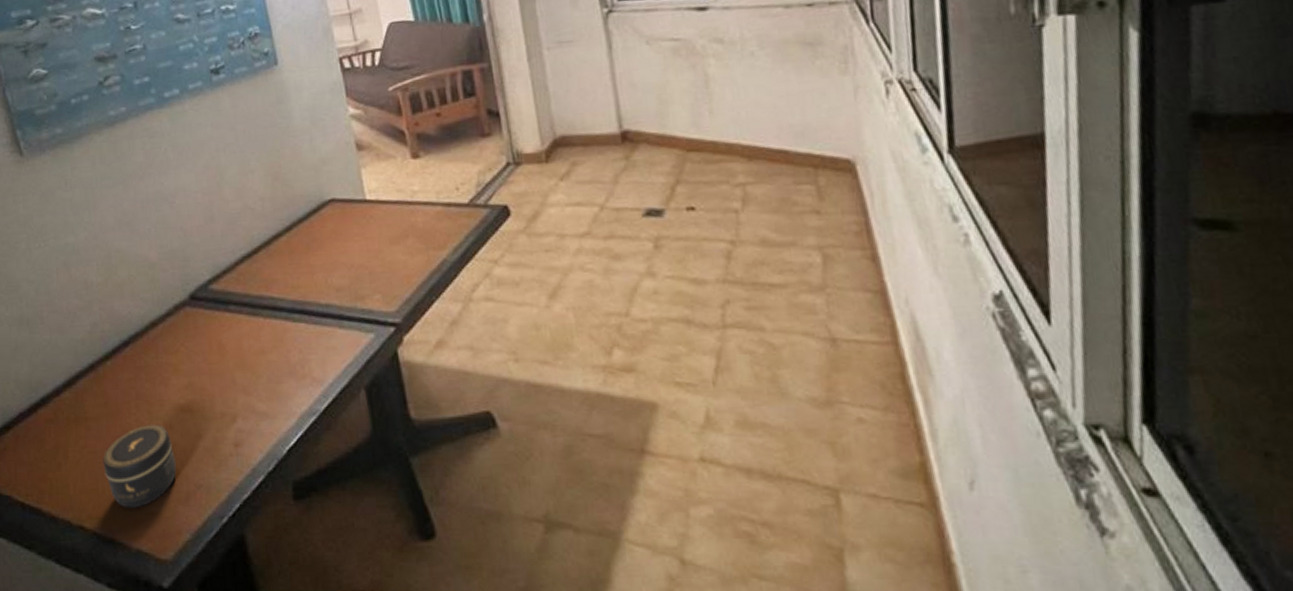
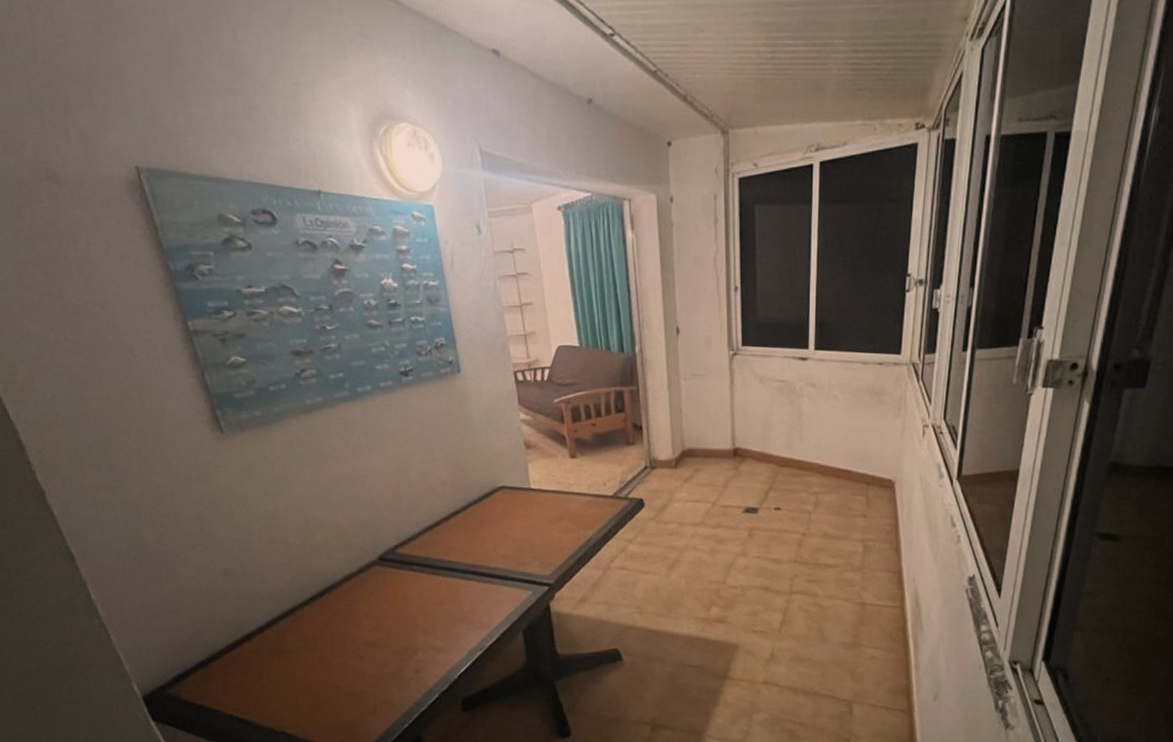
jar: present [103,424,176,509] -> none [302,656,366,719]

